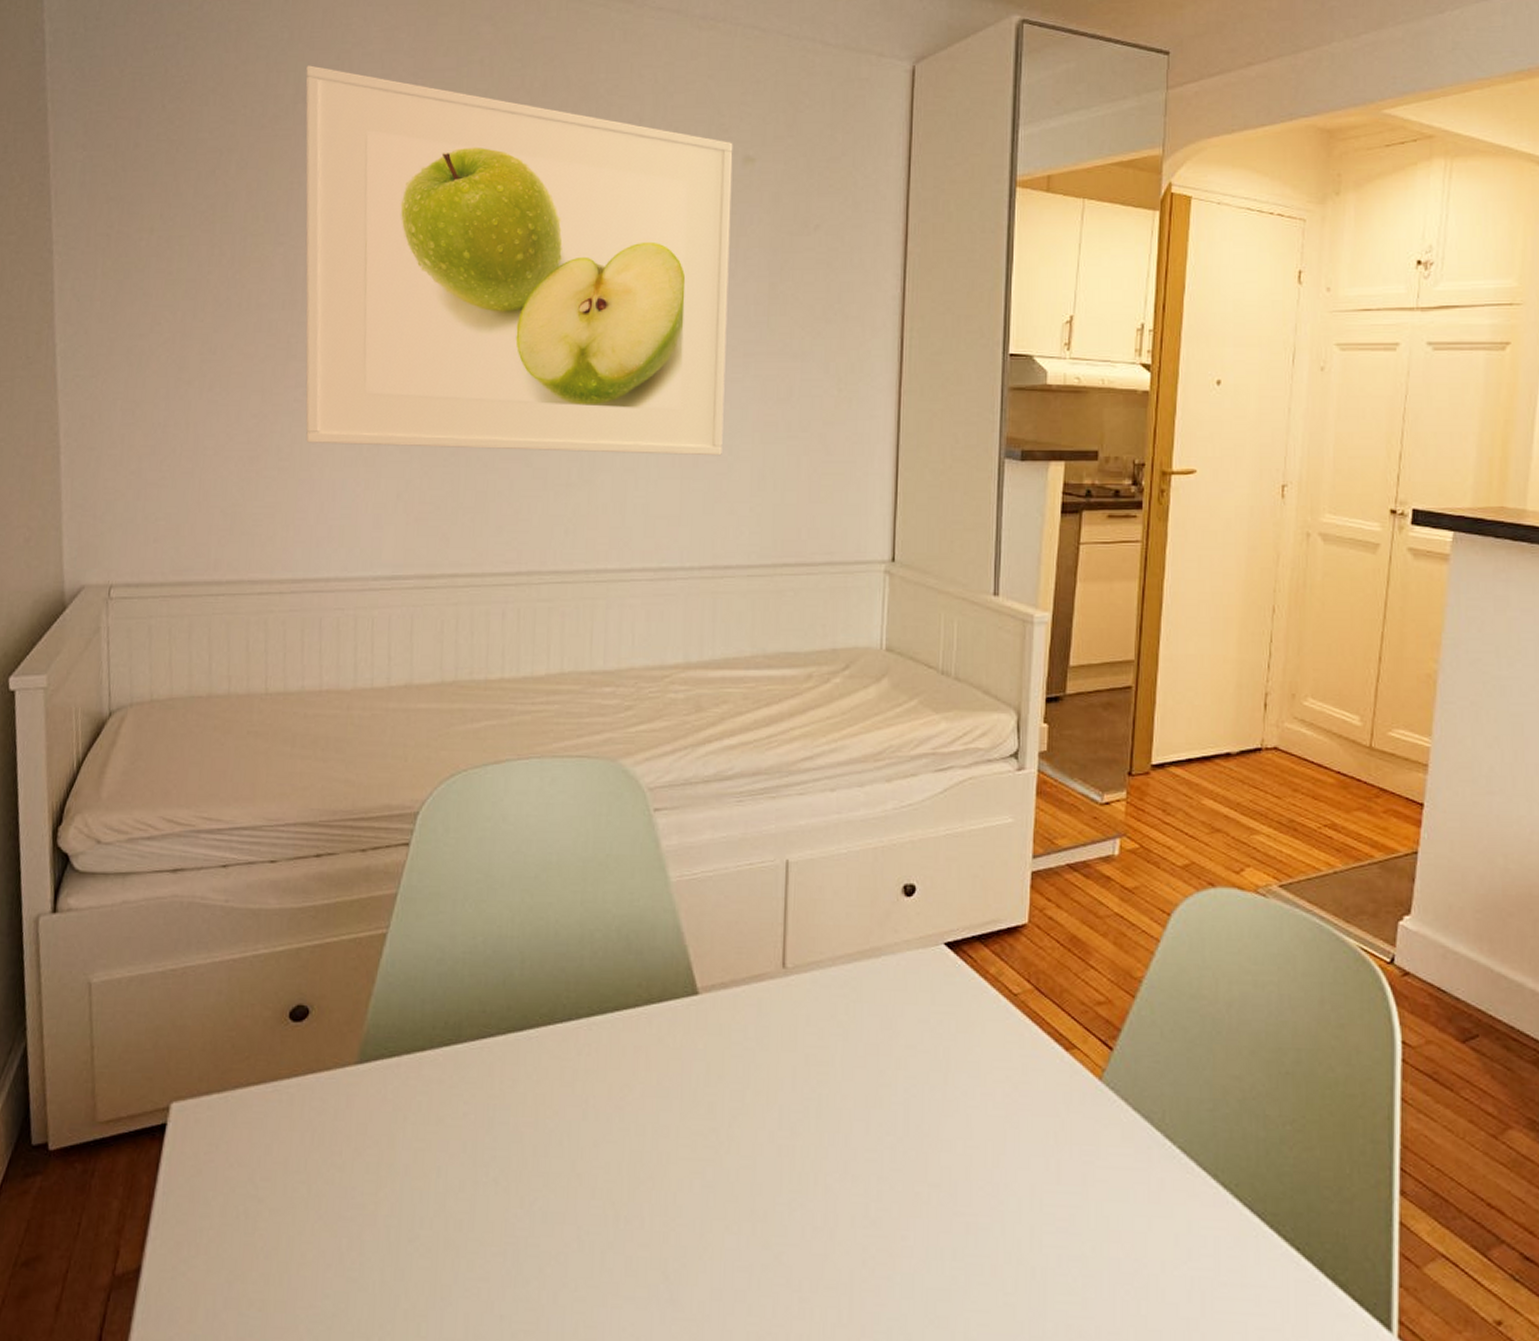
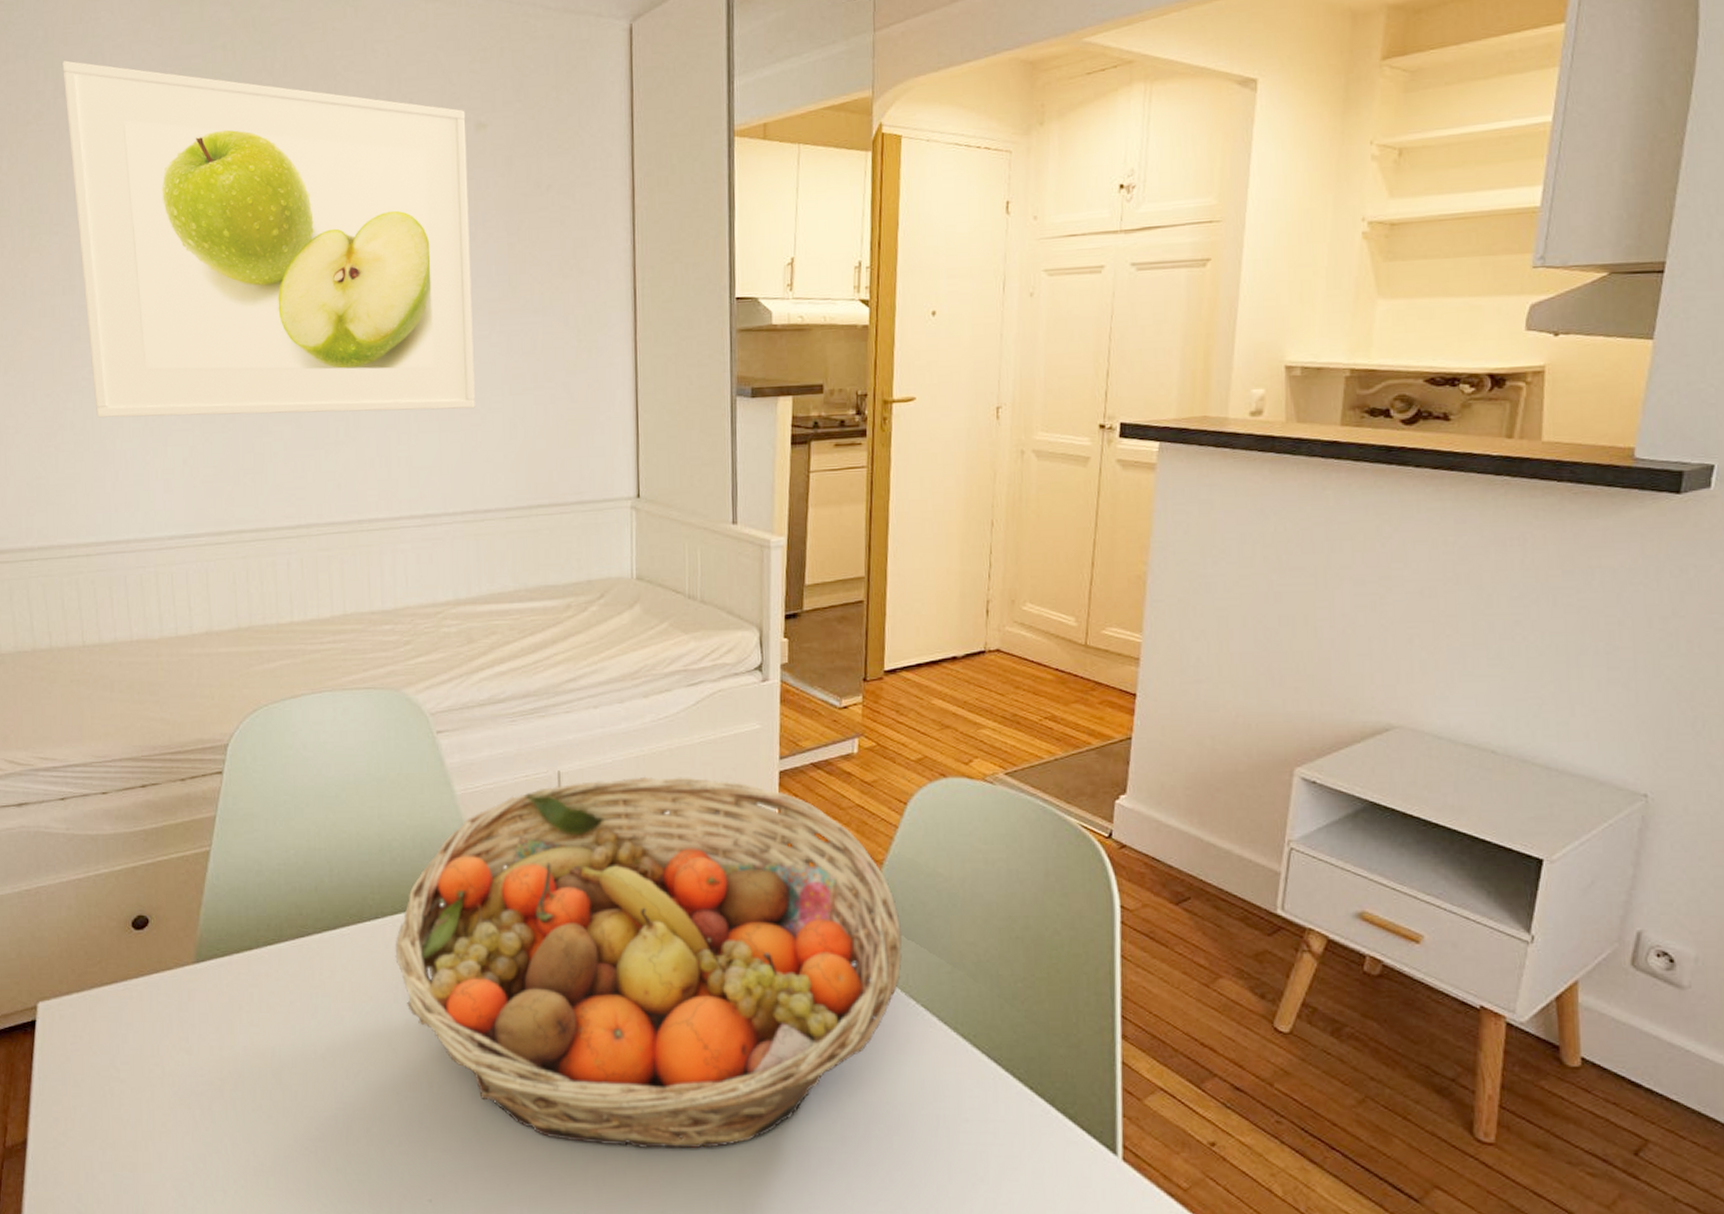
fruit basket: none [587,870,1160,1307] -> present [395,776,903,1149]

